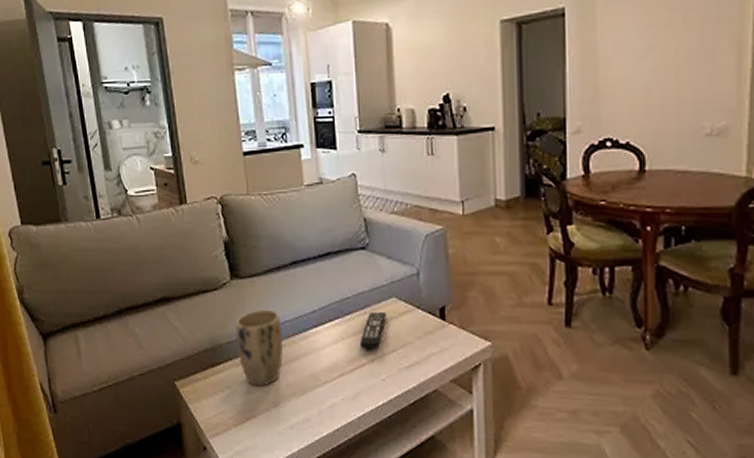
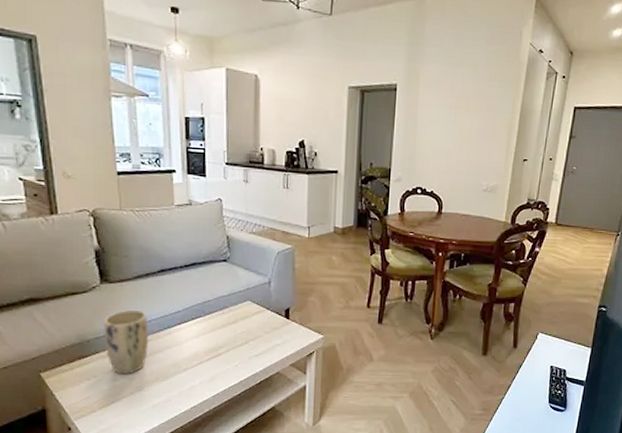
remote control: present [359,311,387,350] -> none [217,312,242,343]

